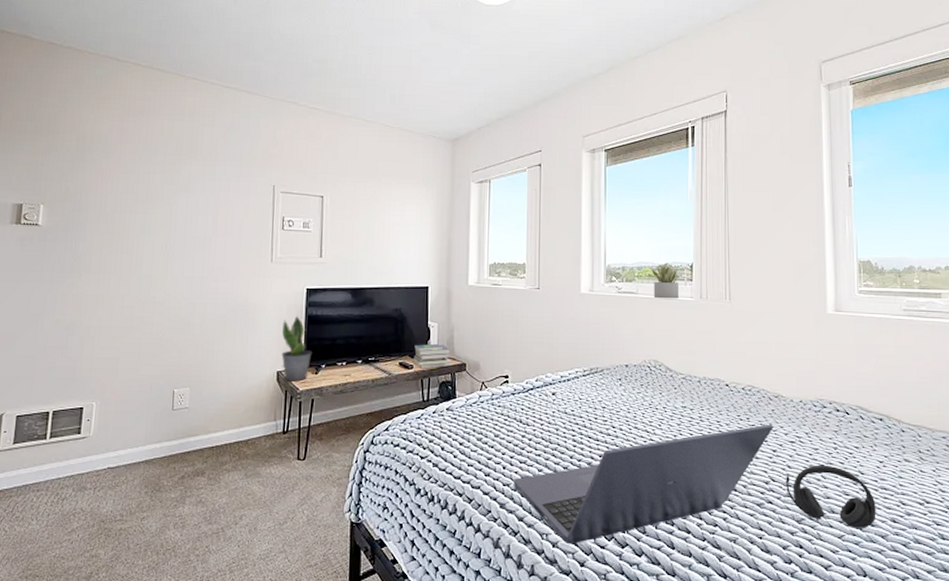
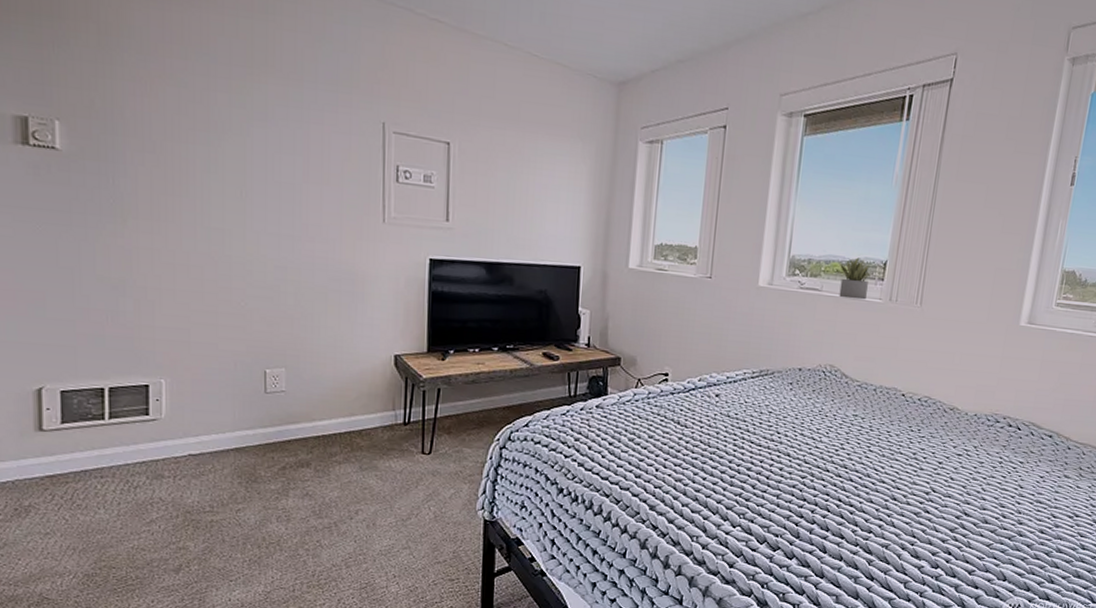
potted plant: present [281,315,312,382] -> none [399,290,438,368]
books: present [414,343,452,369] -> none [560,333,605,361]
laptop: present [514,424,773,545] -> none [666,436,944,547]
headphones: present [731,464,876,528] -> none [889,477,1029,538]

